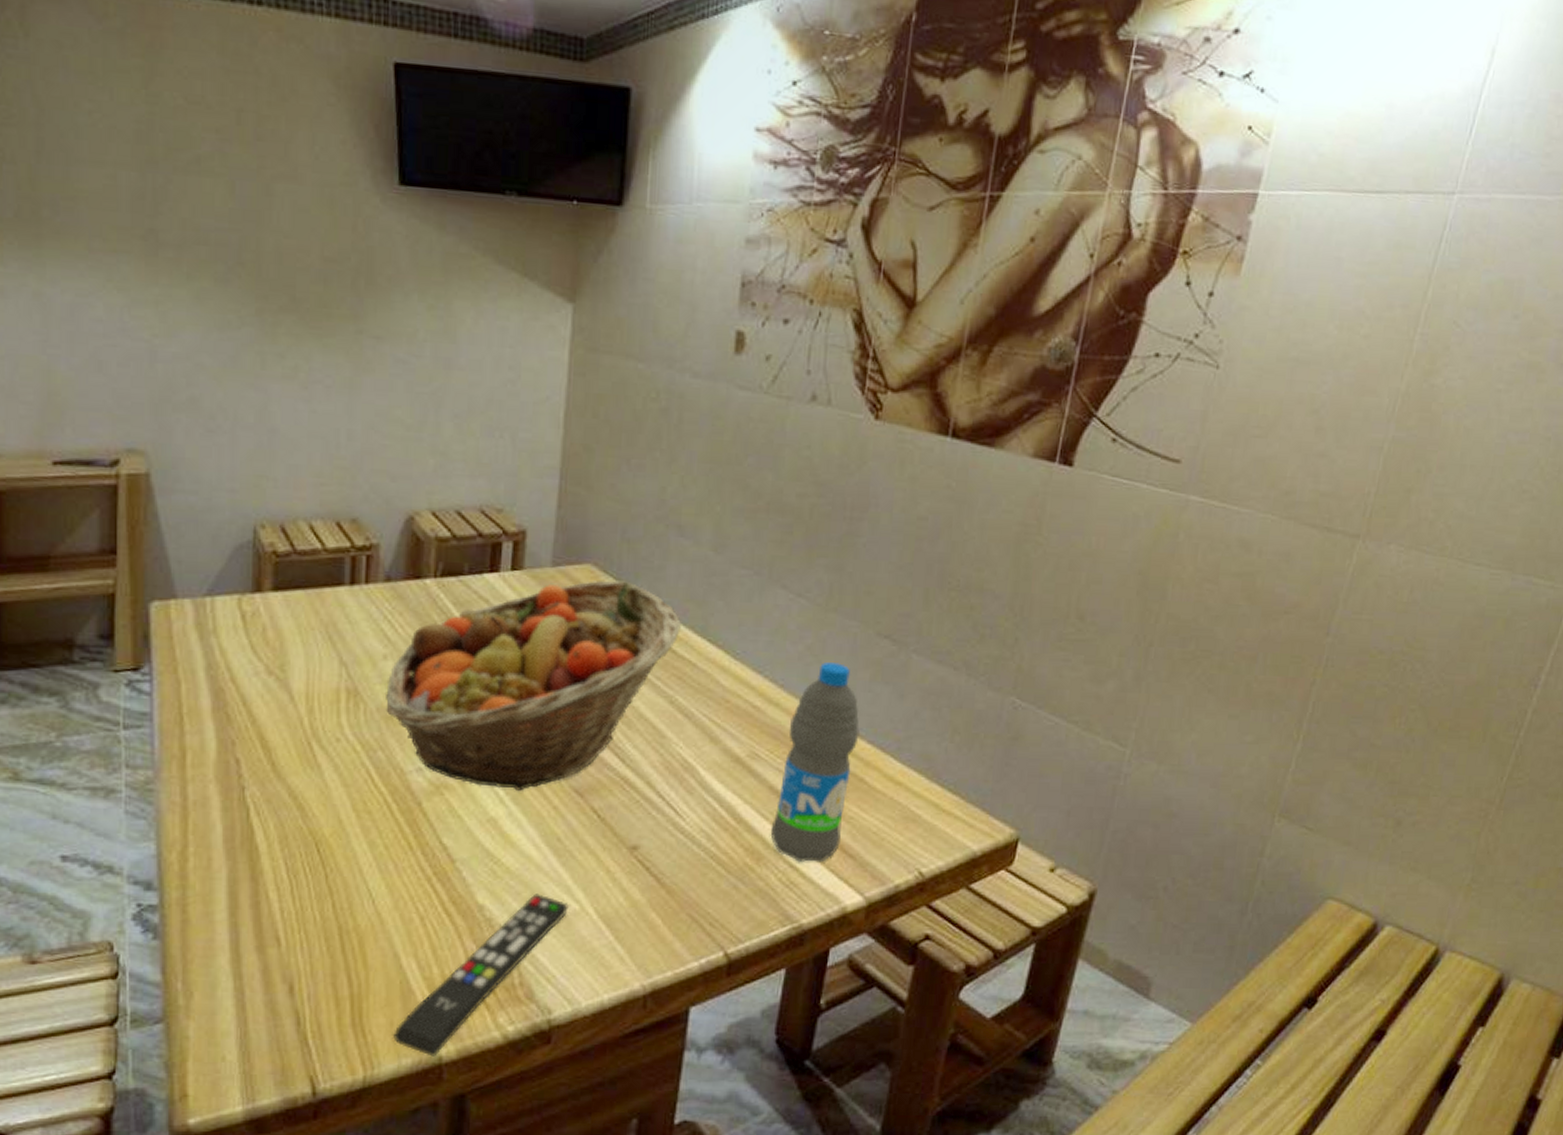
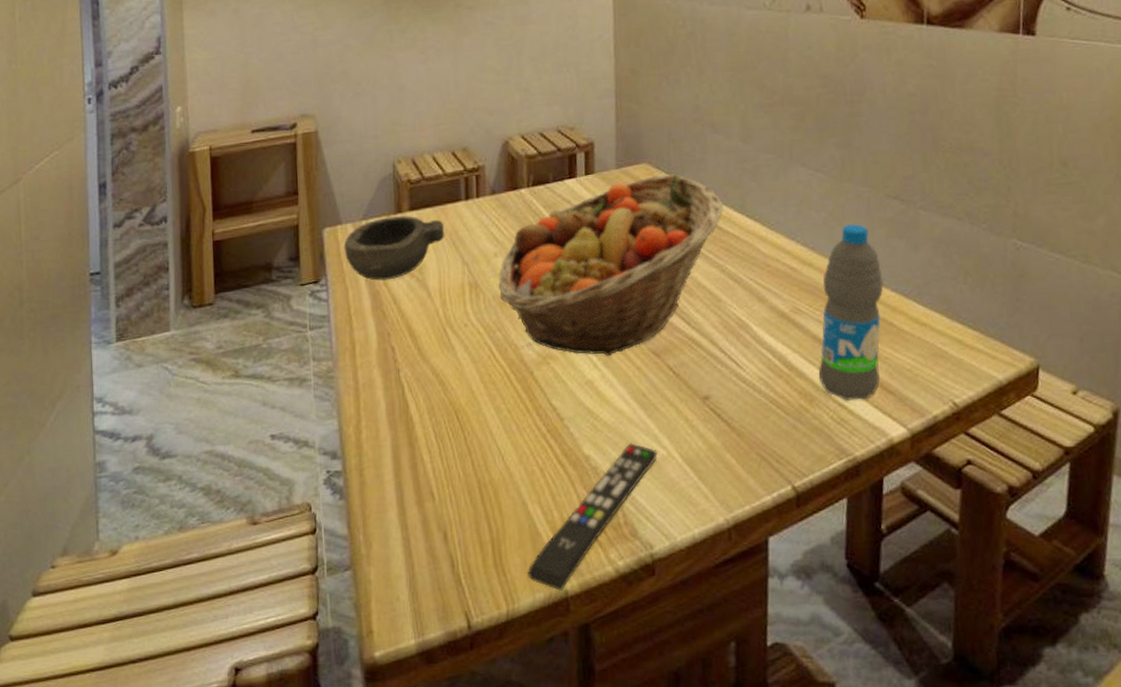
bowl: none [178,595,319,676] -> present [344,215,445,281]

